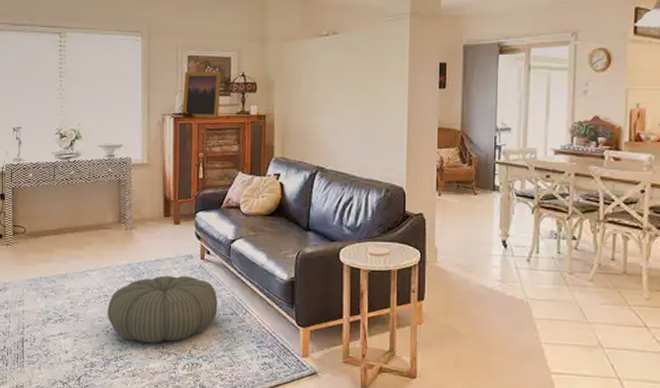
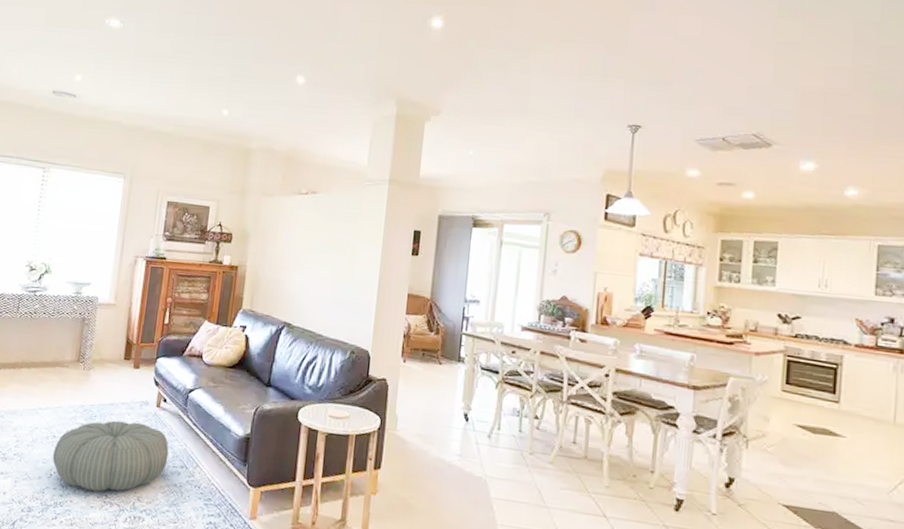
picture frame: present [182,71,221,119] -> none [154,216,198,266]

